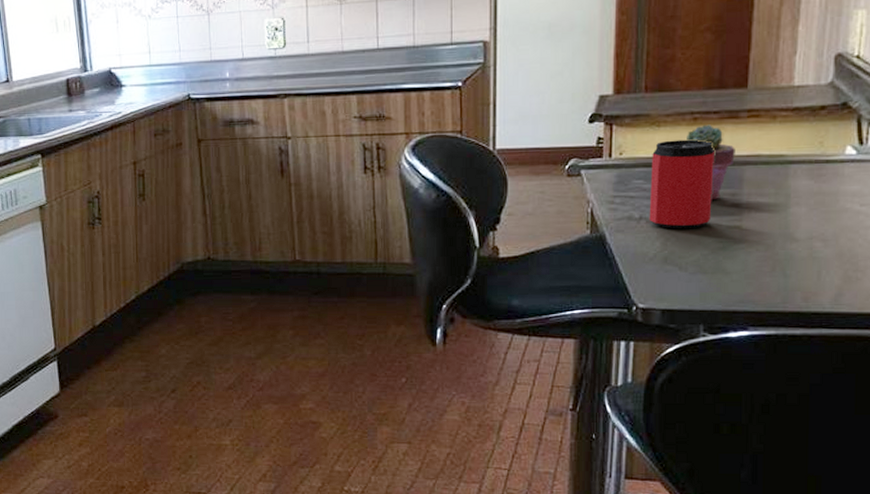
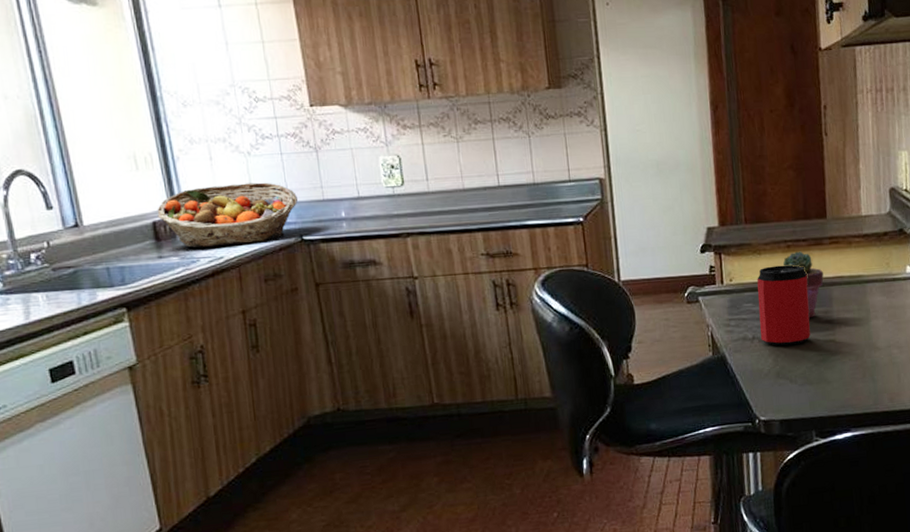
fruit basket: none [71,43,189,104] -> present [157,182,299,249]

